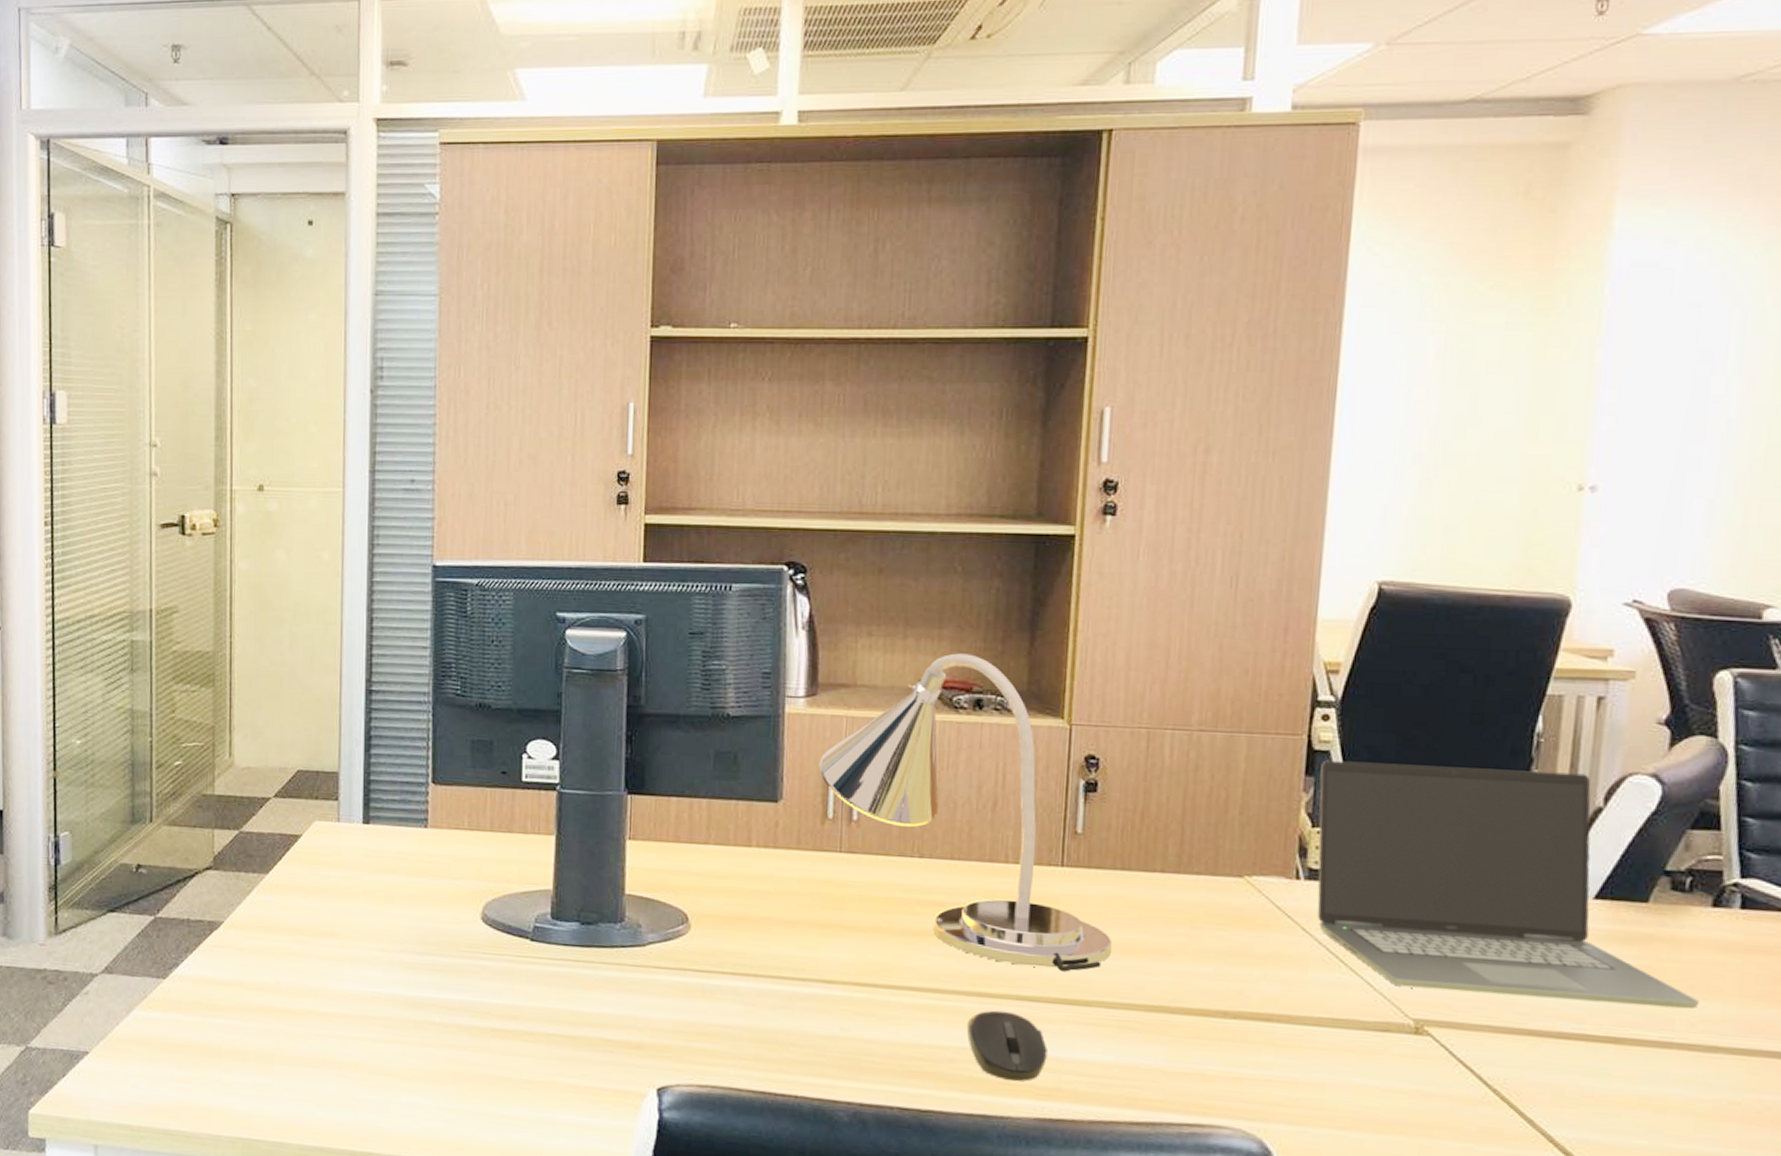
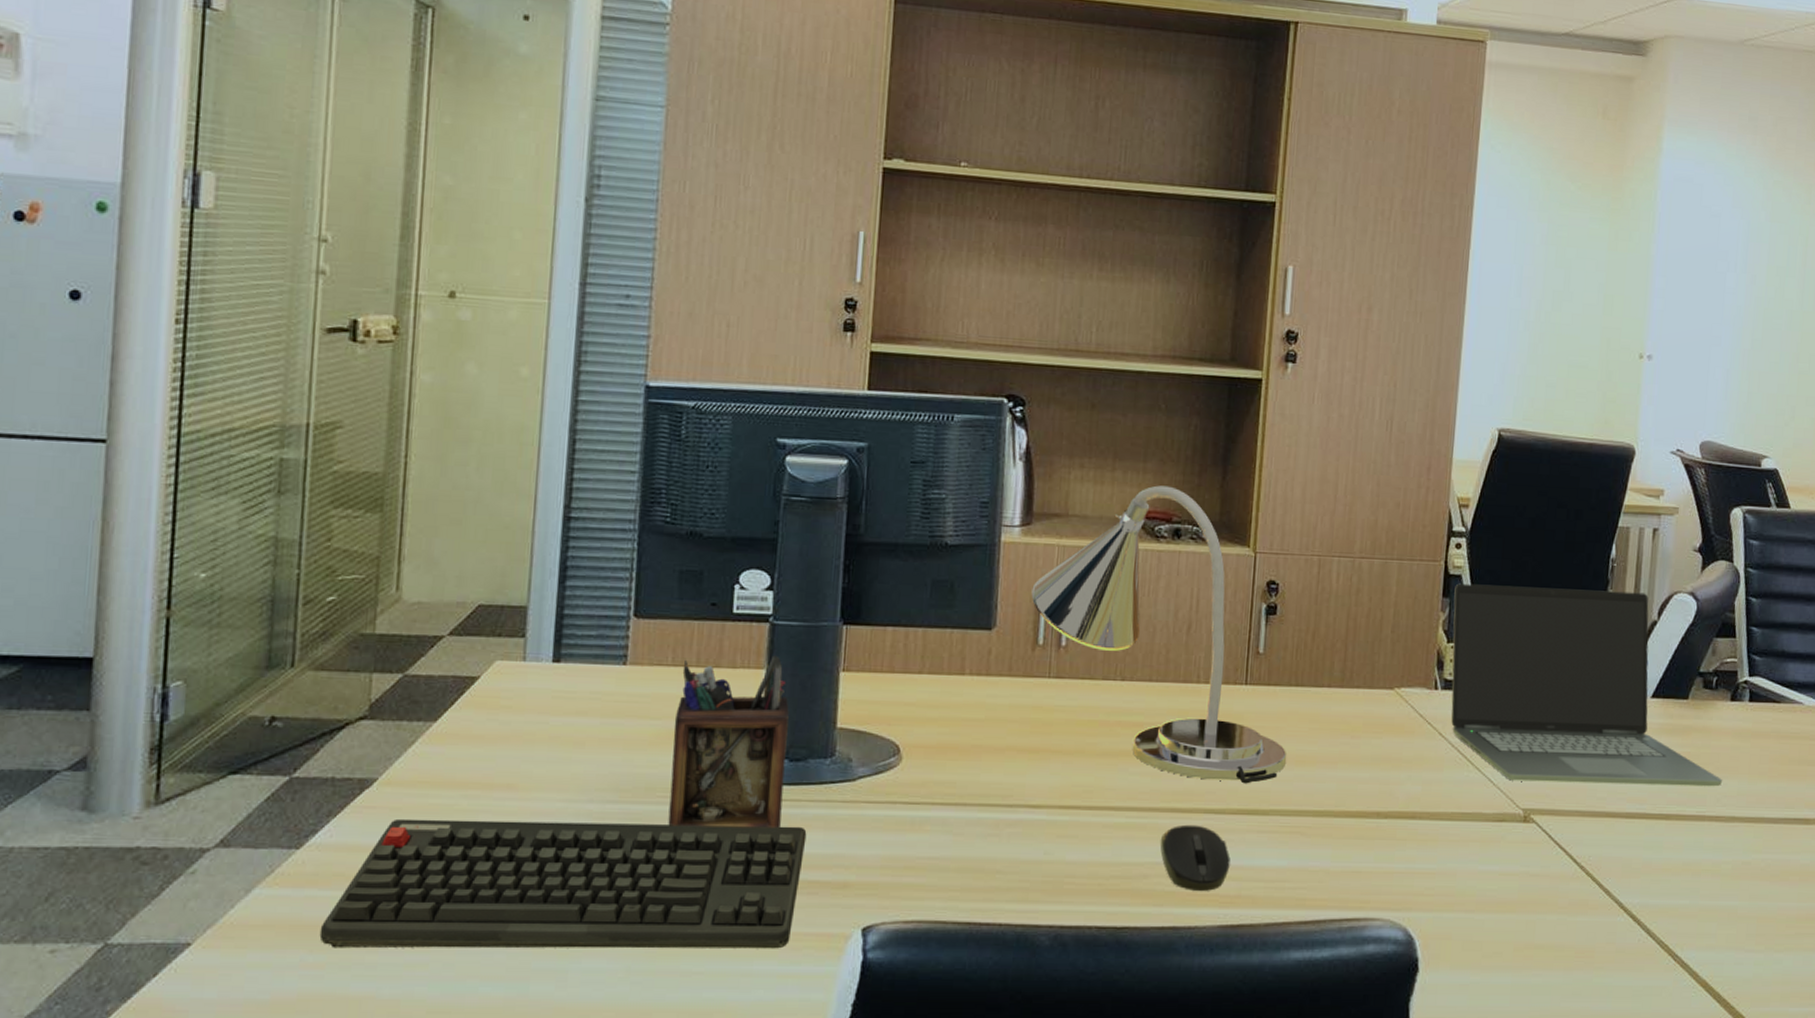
computer keyboard: none [185,957,600,1101] -> present [319,818,807,949]
desk organizer: none [471,822,579,987] -> present [668,655,789,829]

